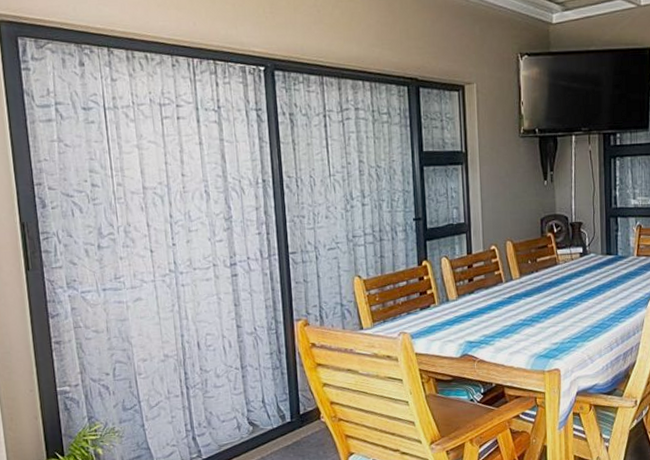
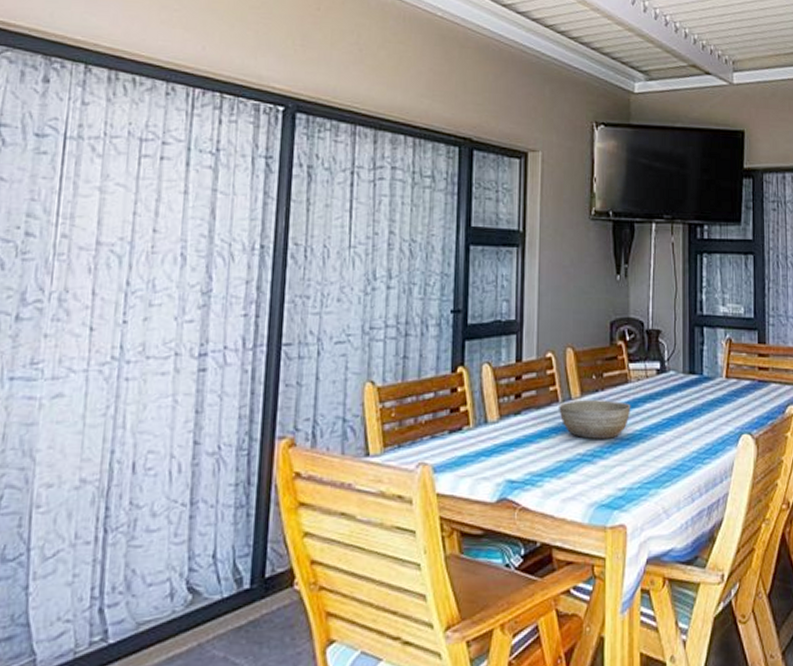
bowl: none [503,279,560,309] -> present [559,400,631,439]

